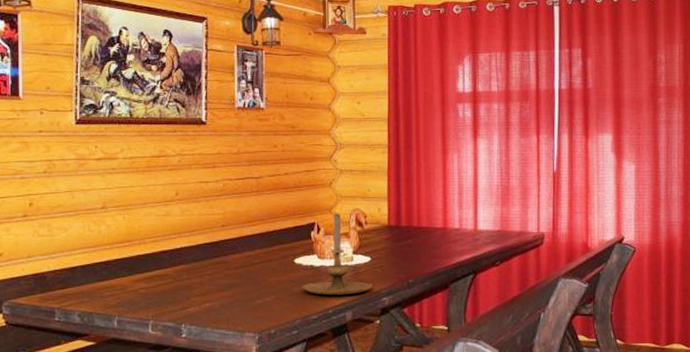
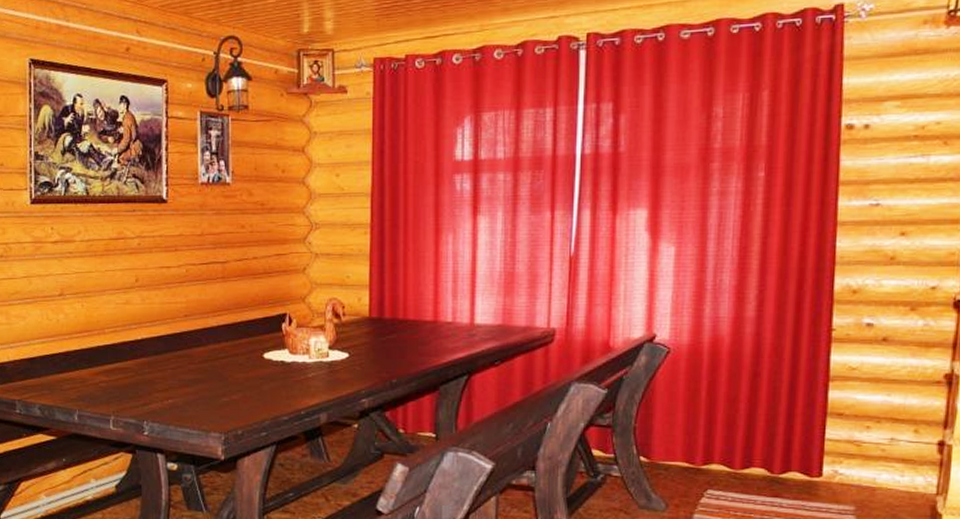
candle holder: present [303,213,372,295] -> none [273,303,350,394]

